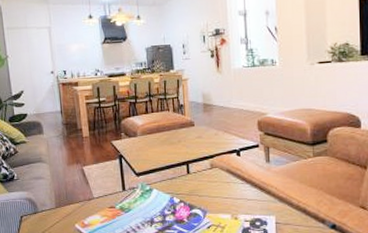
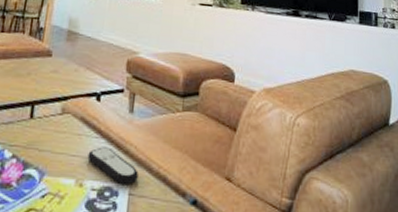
remote control: none [237,190,281,217] -> present [87,147,139,185]

